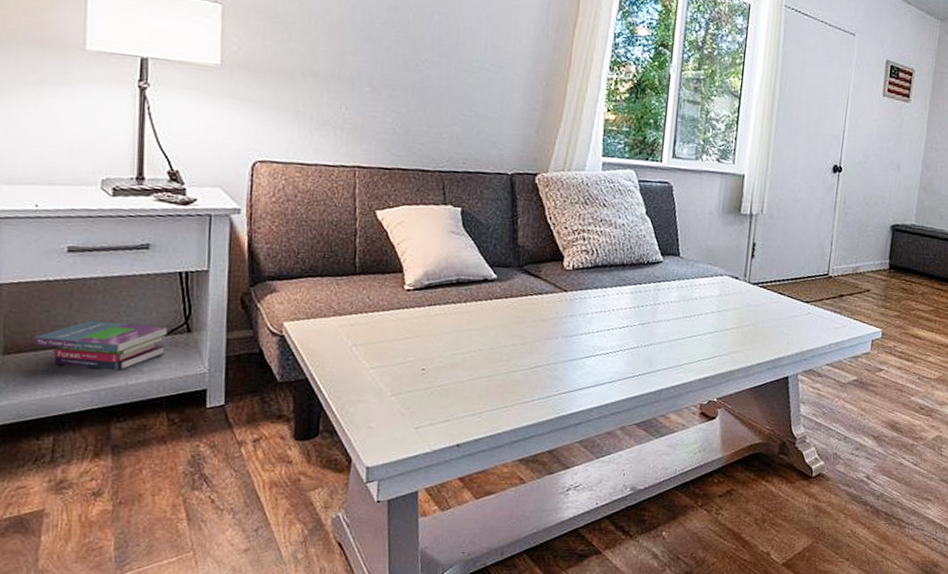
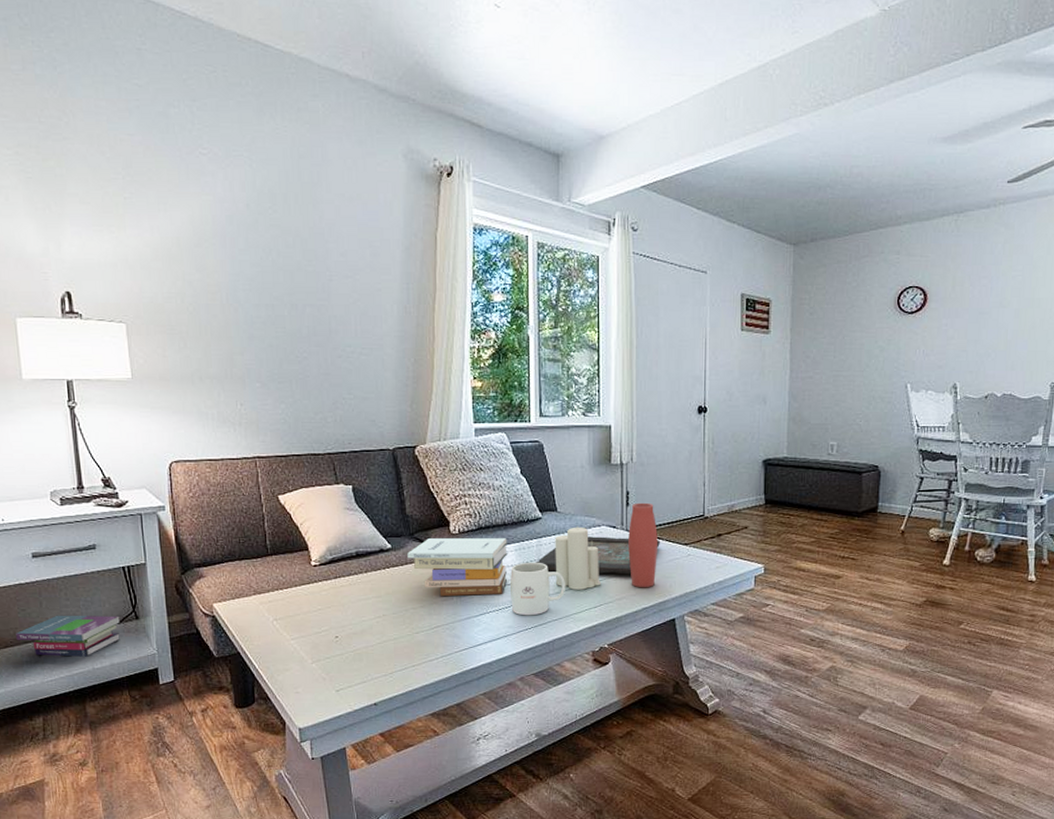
books: none [513,272,624,337] -> present [407,538,508,597]
mug: none [620,306,681,363] -> present [510,562,566,616]
decorative tray: none [651,285,782,328] -> present [536,536,660,575]
candle: none [670,273,719,340] -> present [555,525,600,590]
vase: none [748,255,780,343] -> present [628,502,658,588]

